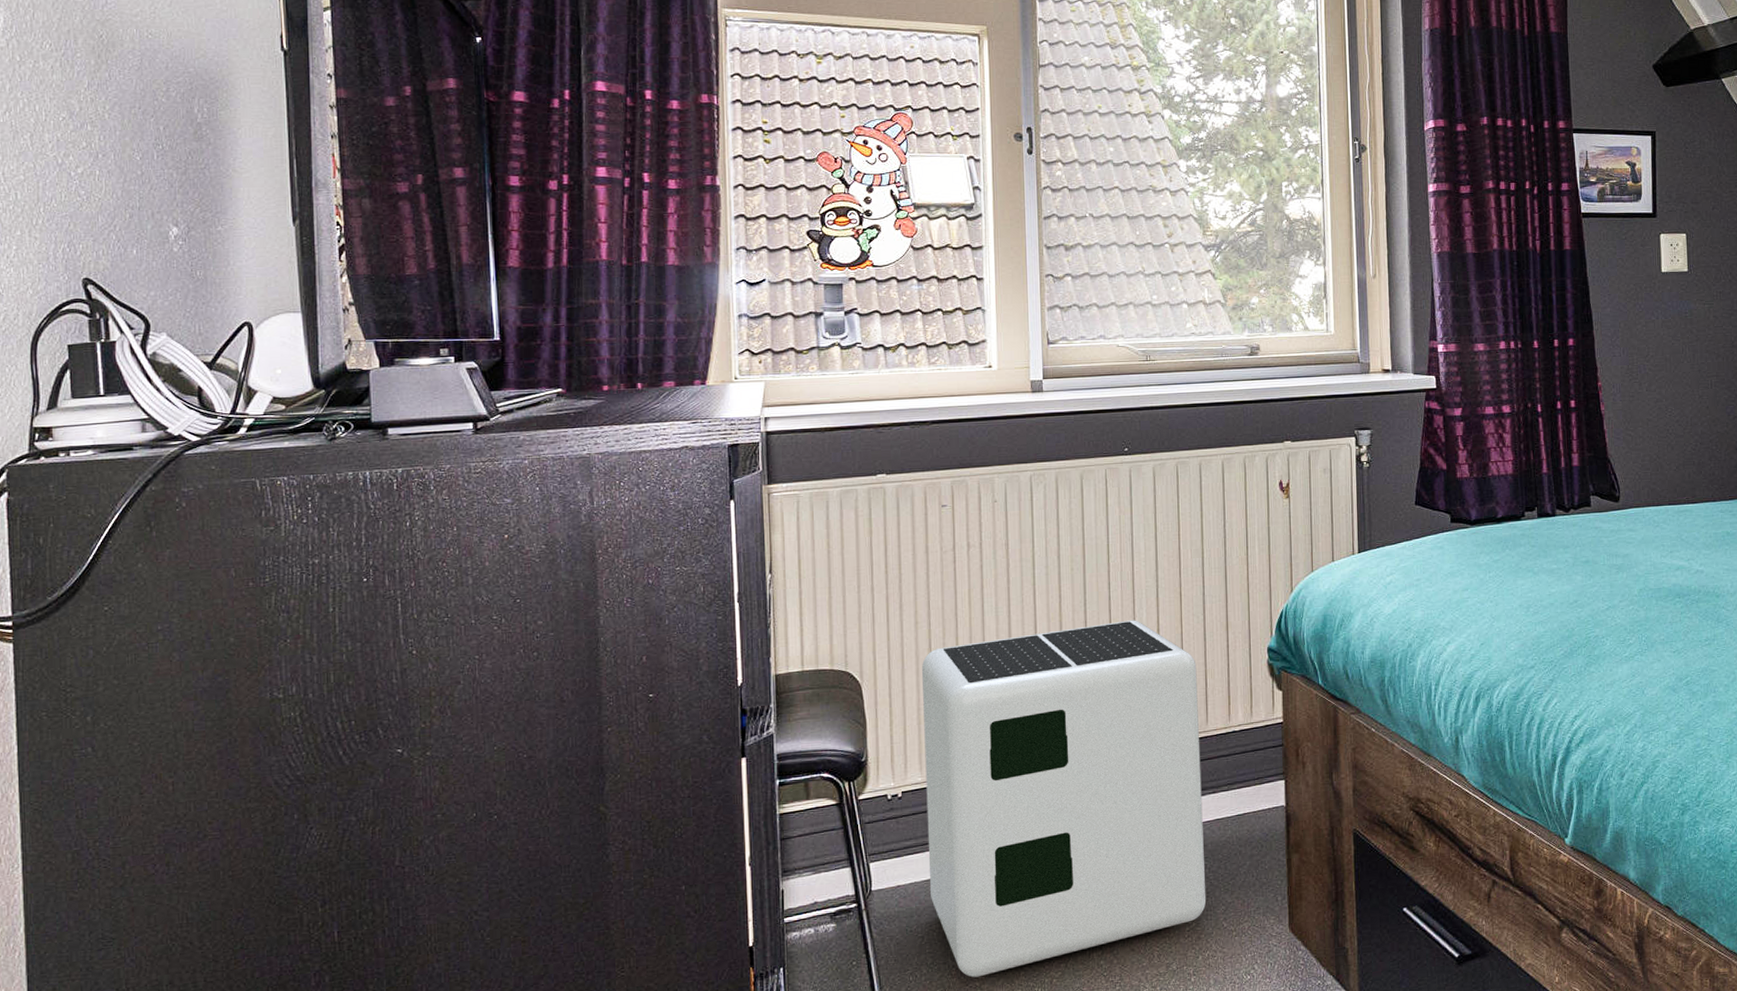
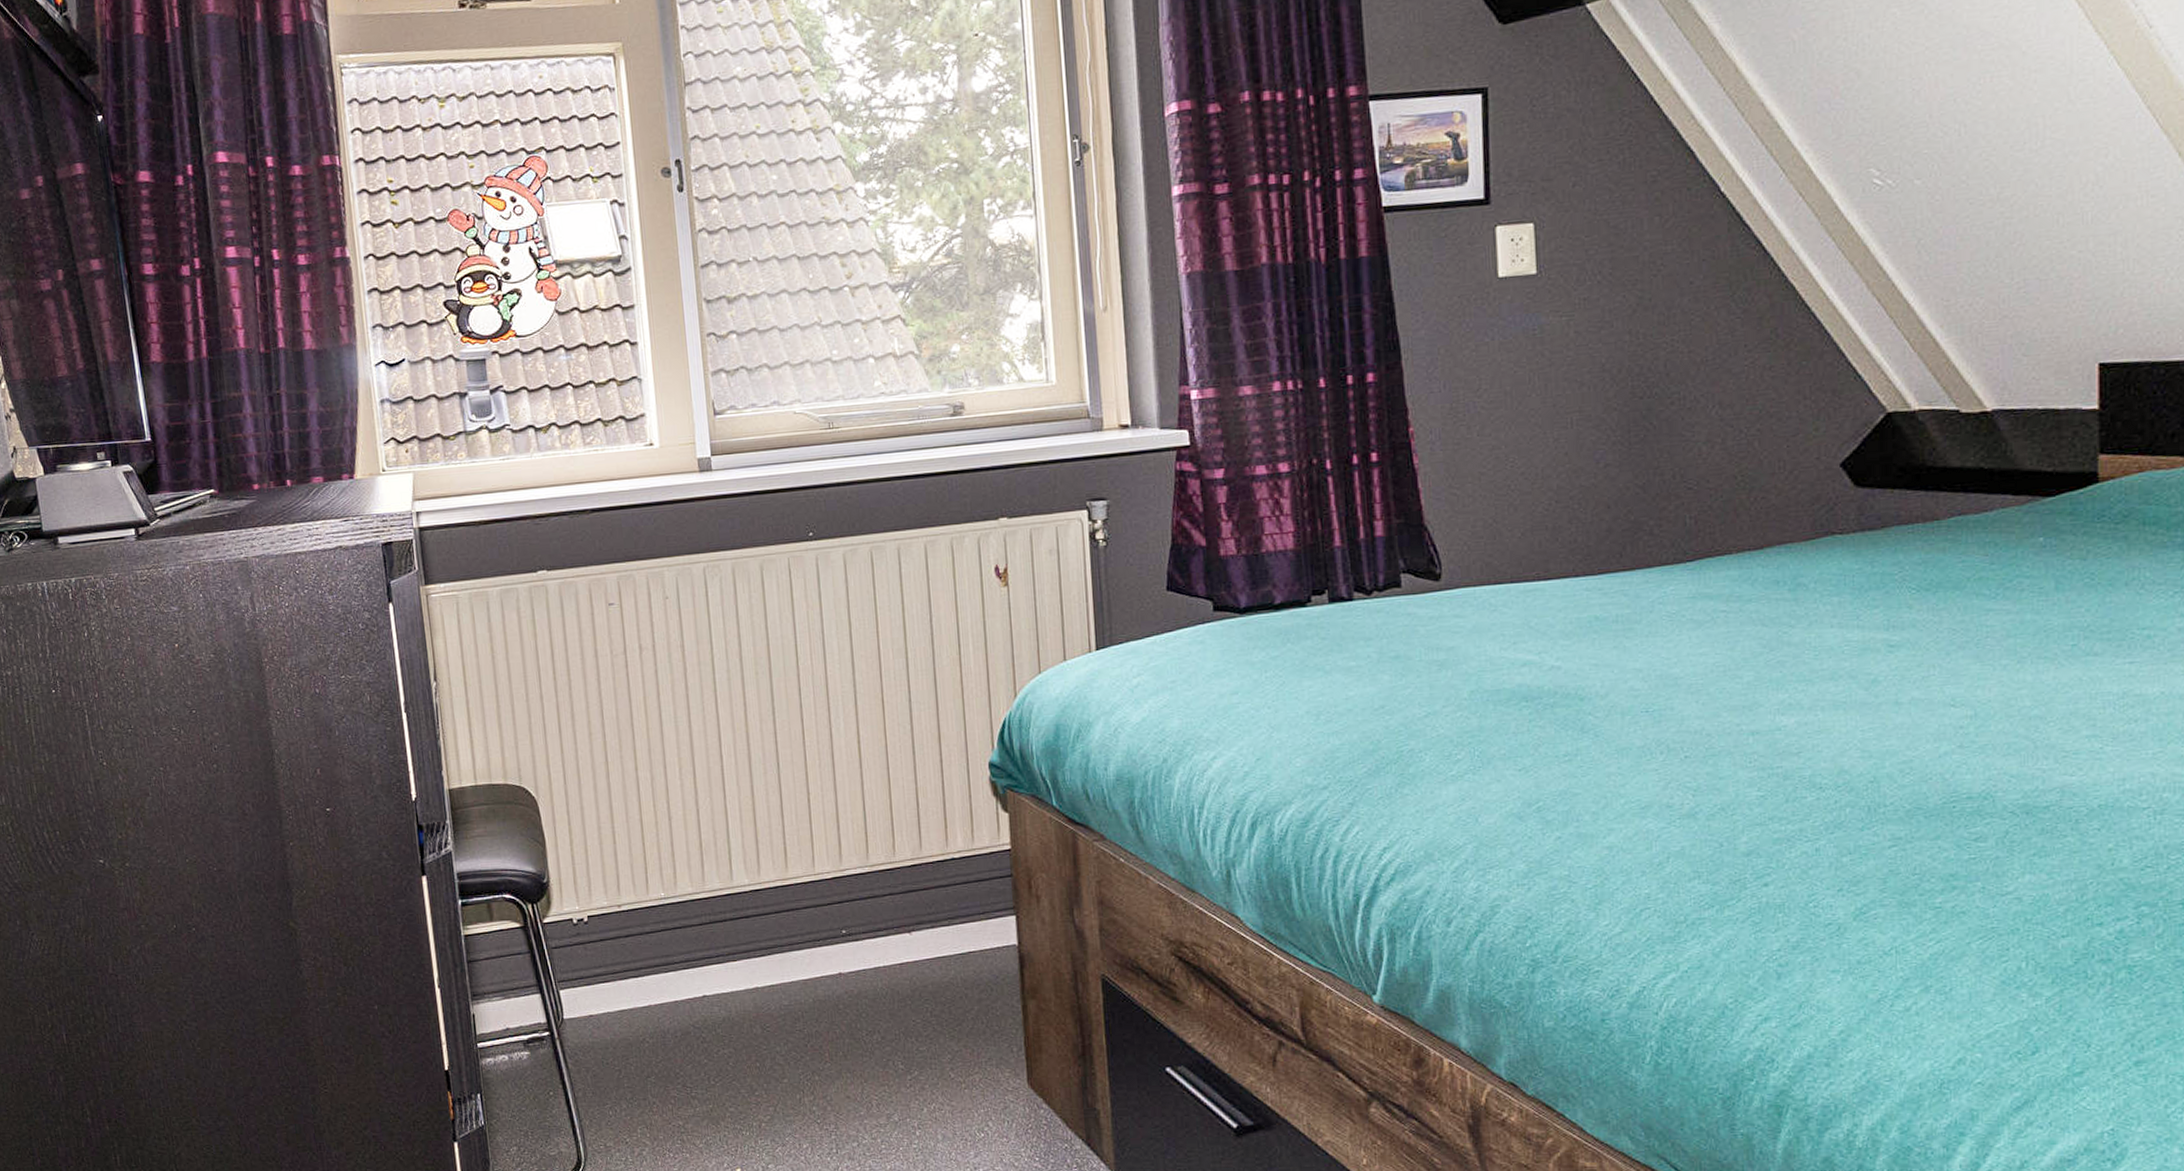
air purifier: present [921,620,1207,978] -> none [599,730,930,1116]

